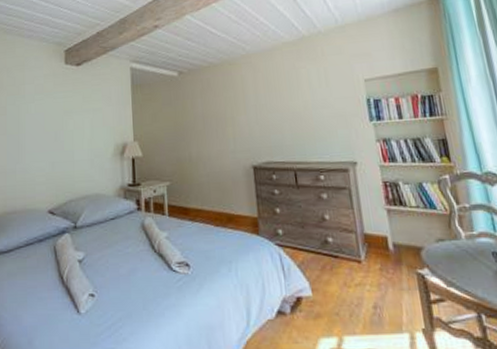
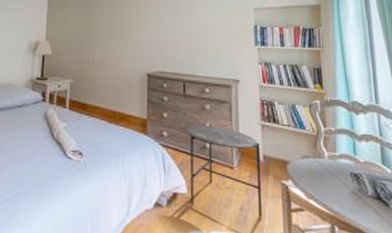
side table: none [302,215,400,315] -> present [185,124,263,218]

